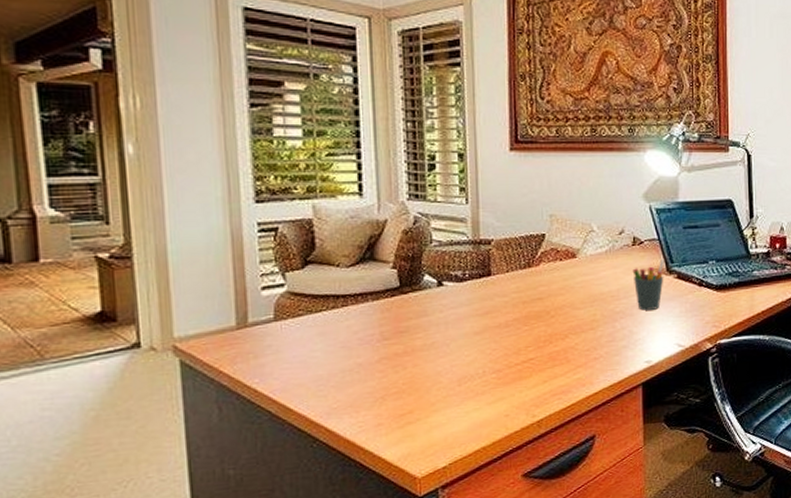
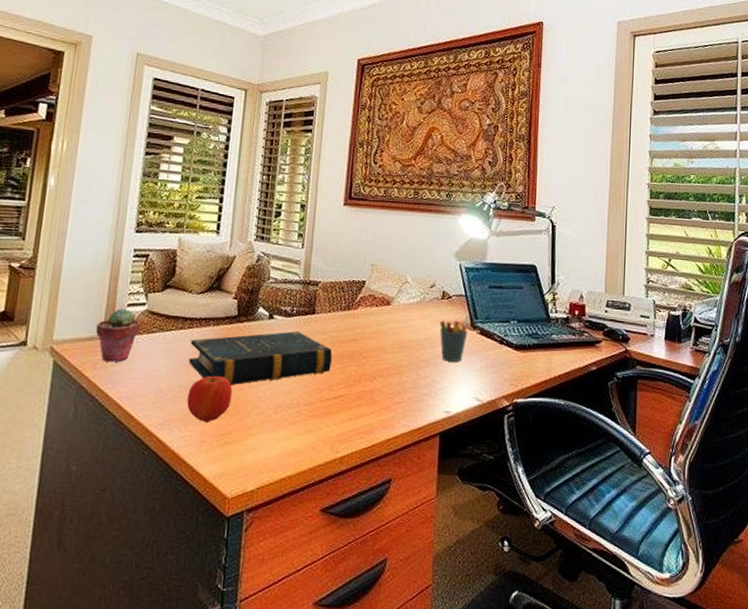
potted succulent: none [226,292,283,355] -> present [95,308,141,363]
book: none [348,296,516,363] -> present [188,331,332,386]
apple: none [354,354,407,405] -> present [187,375,233,422]

